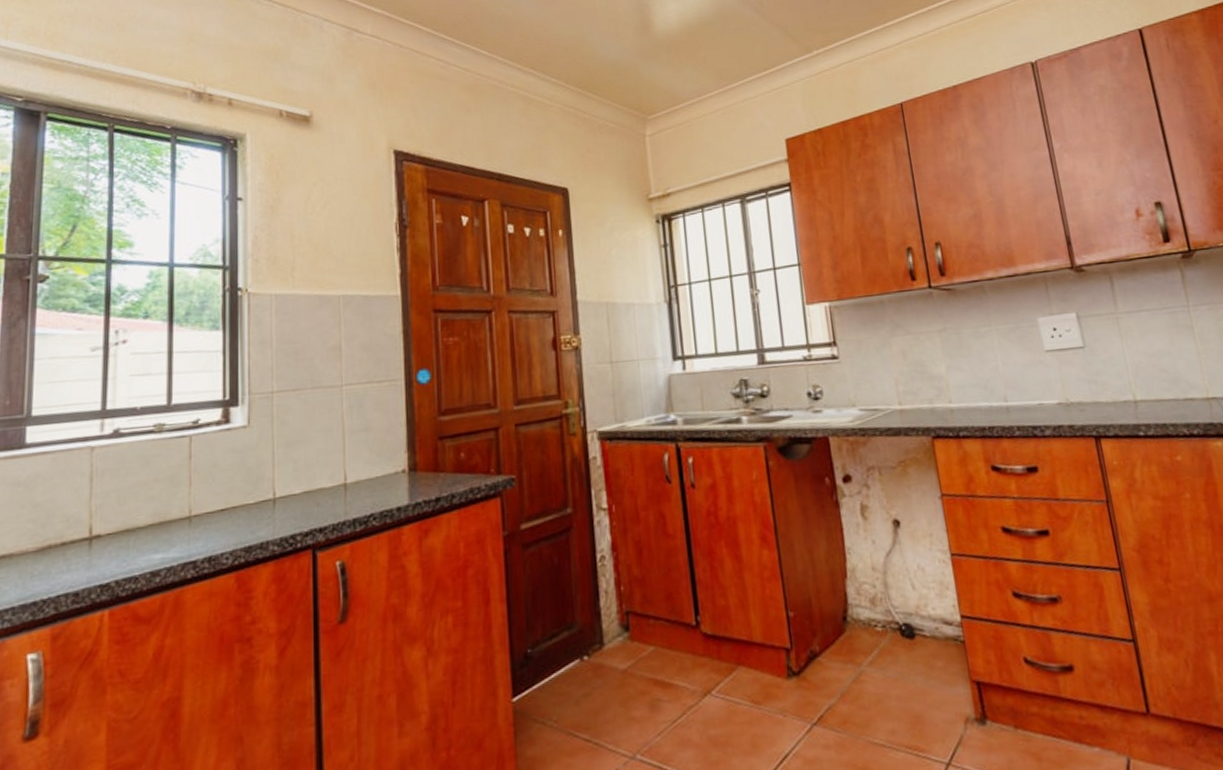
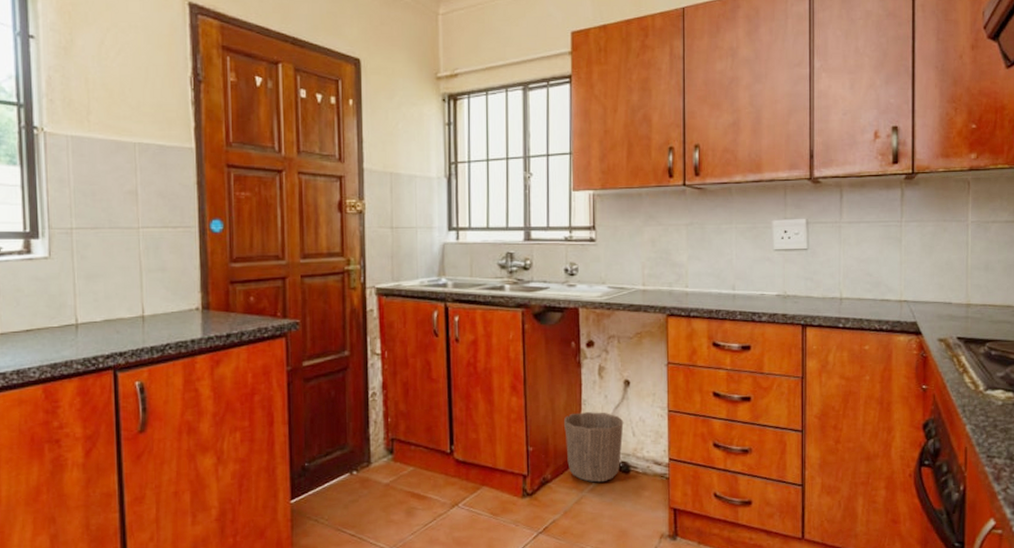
waste basket: none [827,561,903,654] -> present [564,412,624,483]

